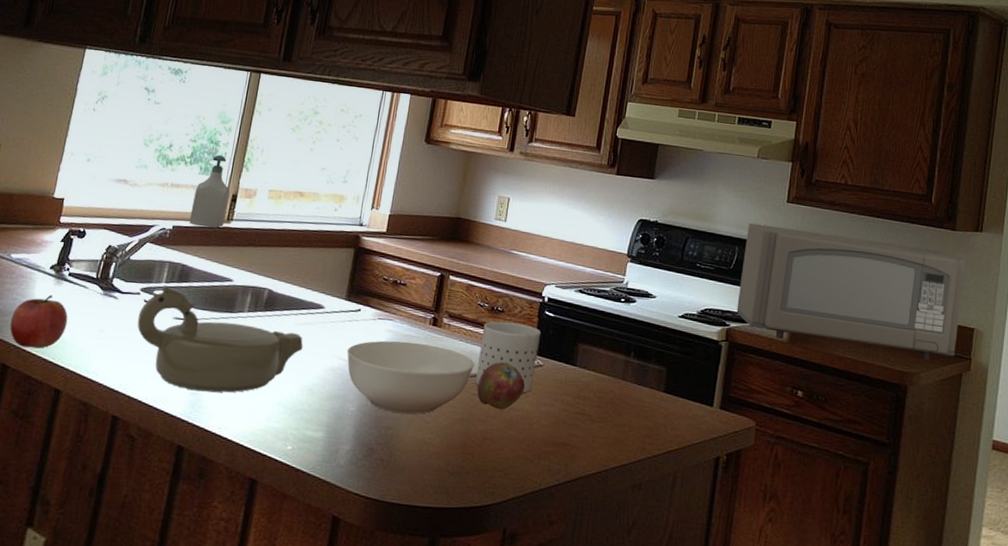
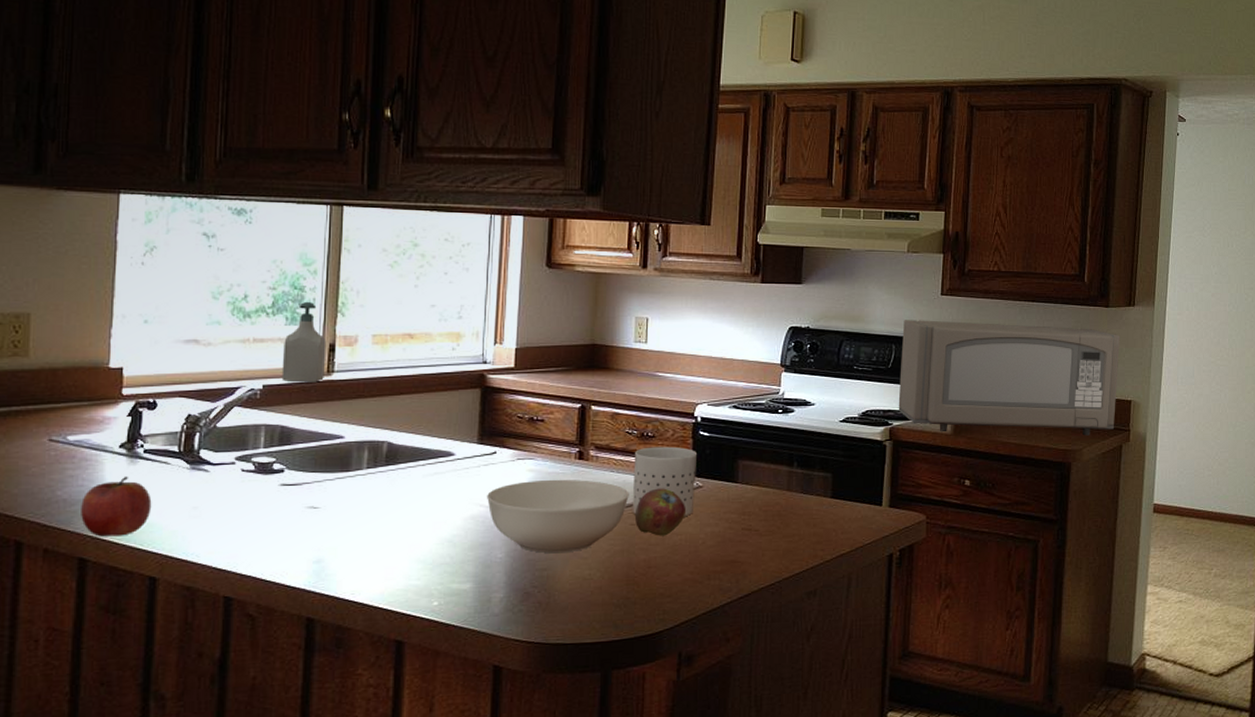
teapot: present [137,286,304,393] -> none [237,451,436,559]

